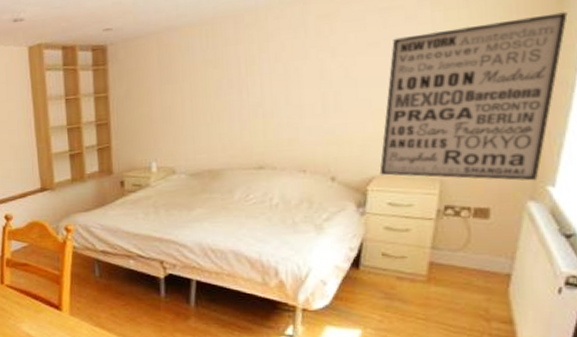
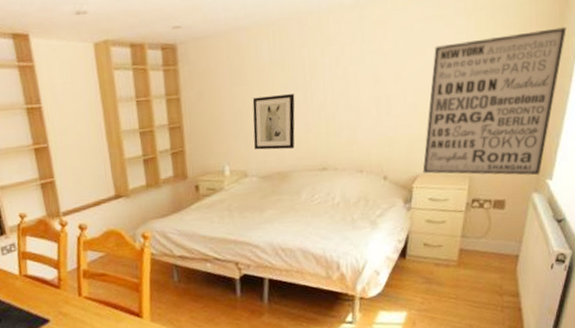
wall art: none [182,91,229,147] -> present [252,94,295,150]

